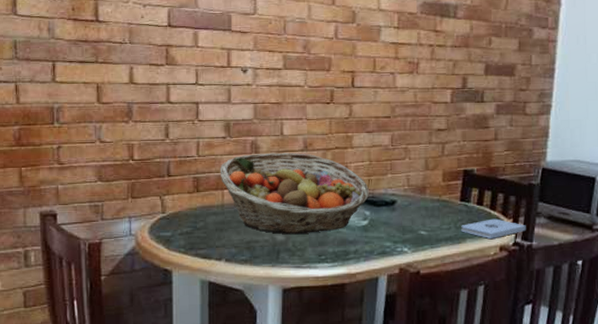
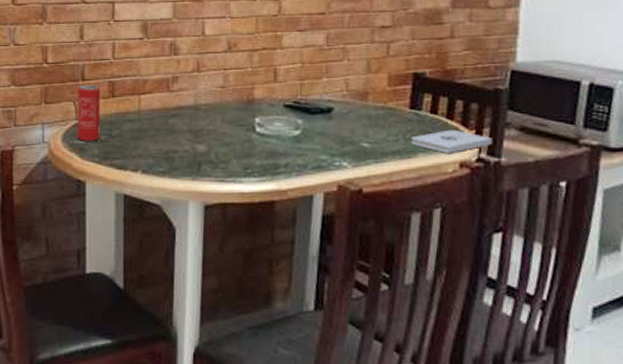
beverage can: none [163,180,186,233] -> present [77,84,101,141]
fruit basket: present [219,152,370,235] -> none [136,54,303,145]

